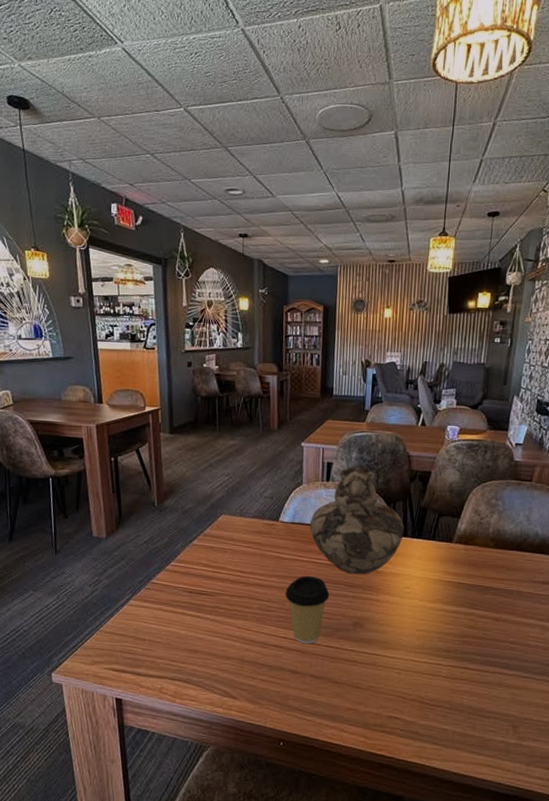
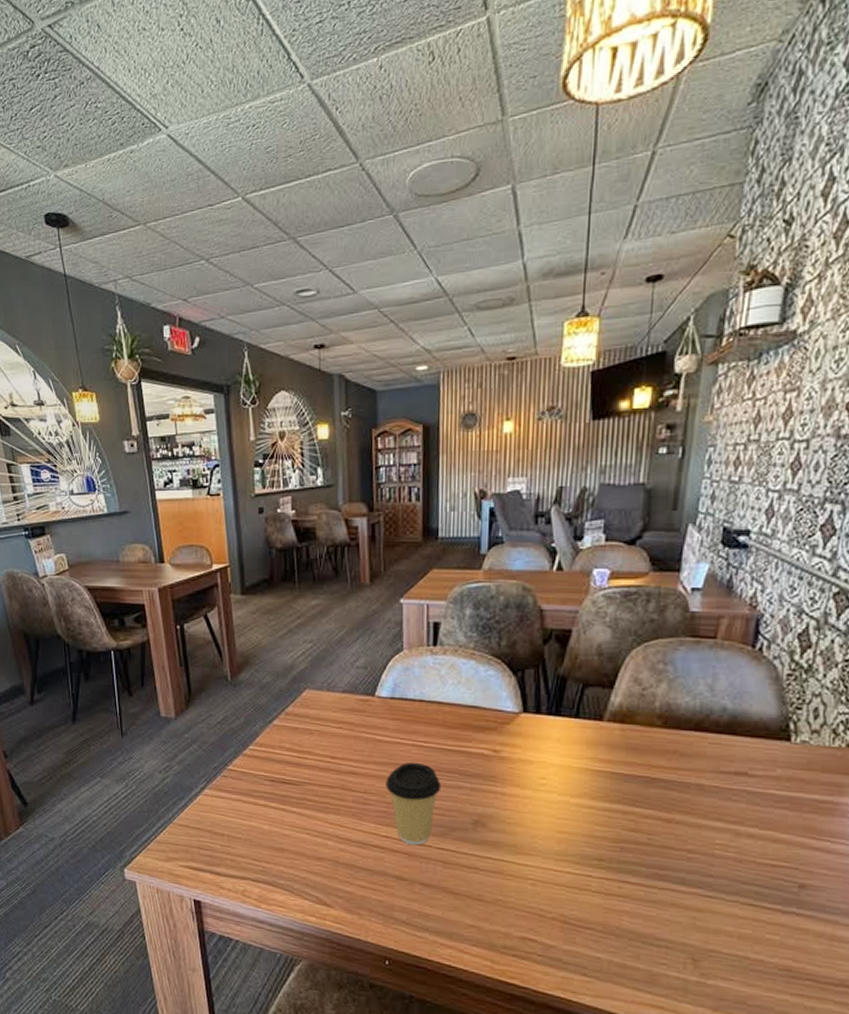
vase: present [309,464,404,575] -> none [413,623,536,762]

